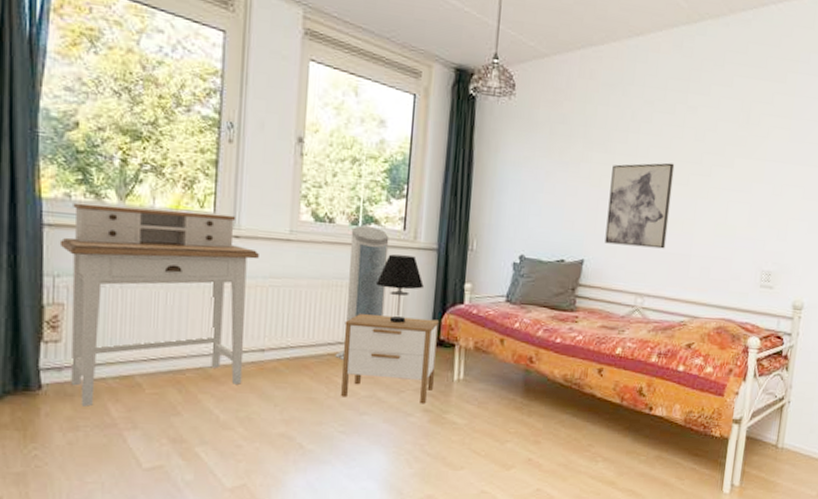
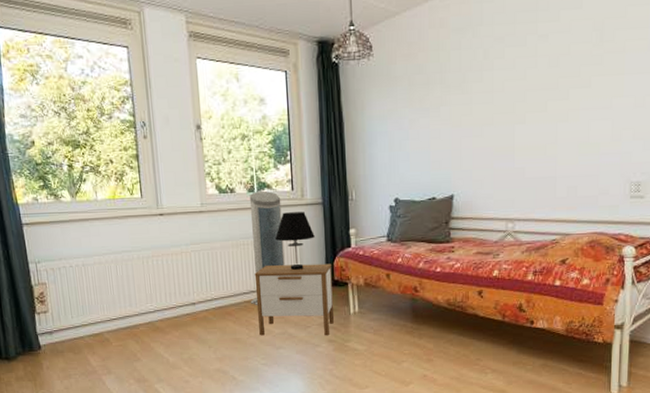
desk: present [59,202,259,407] -> none [35,198,182,360]
wall art: present [604,162,675,249] -> none [471,93,531,177]

